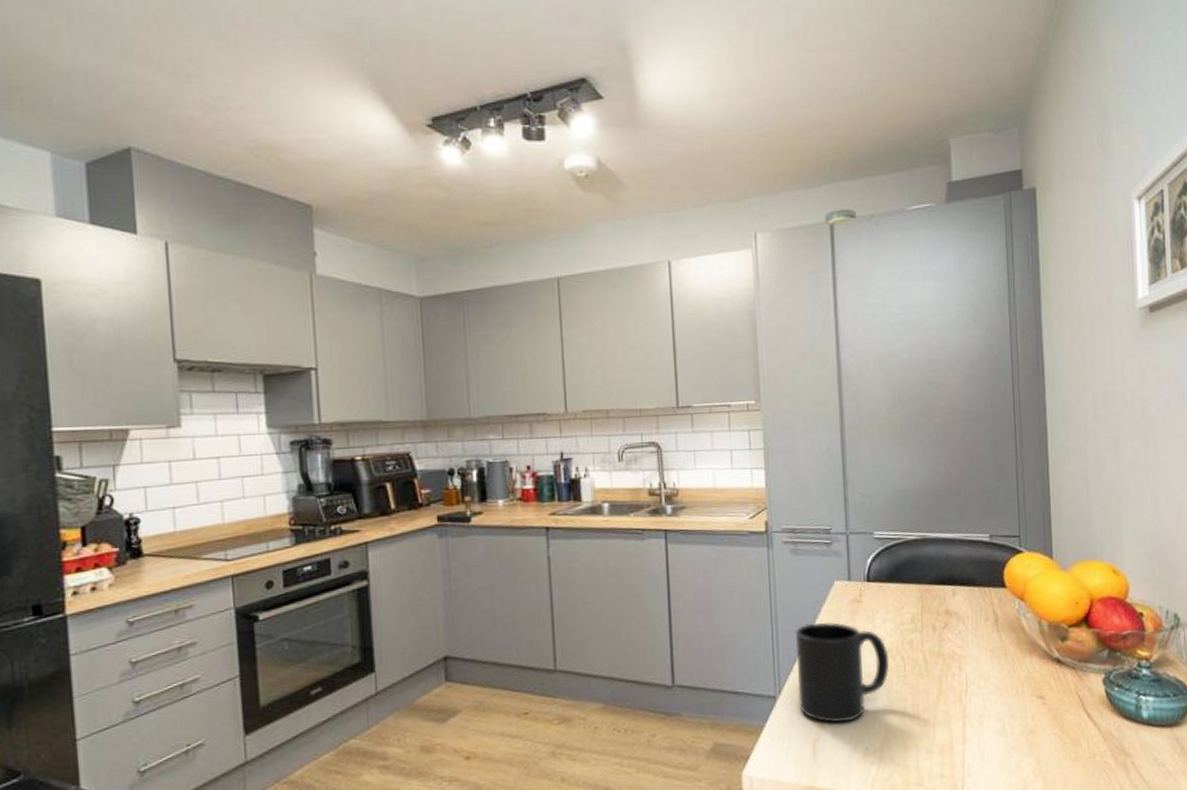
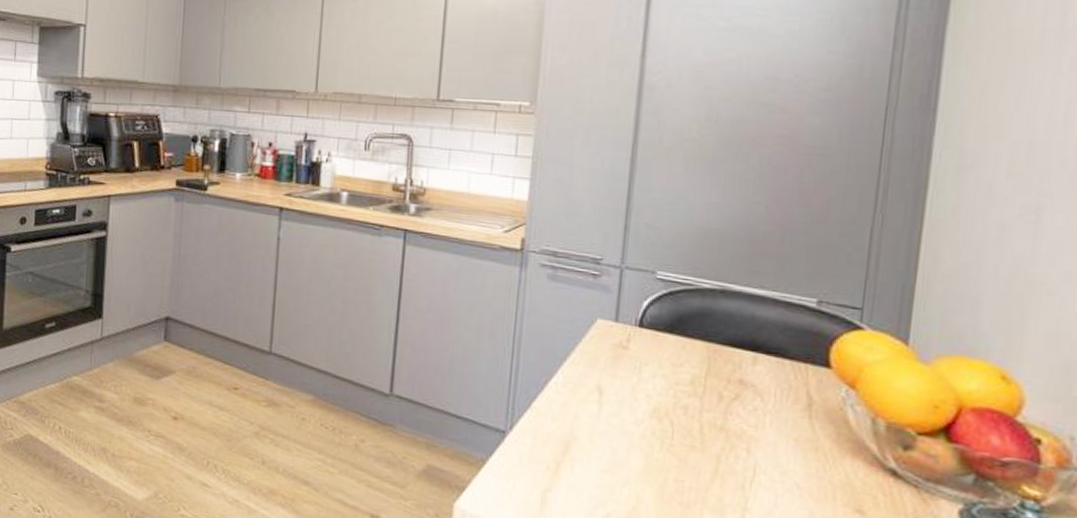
mug: present [795,622,890,723] -> none [532,360,654,479]

